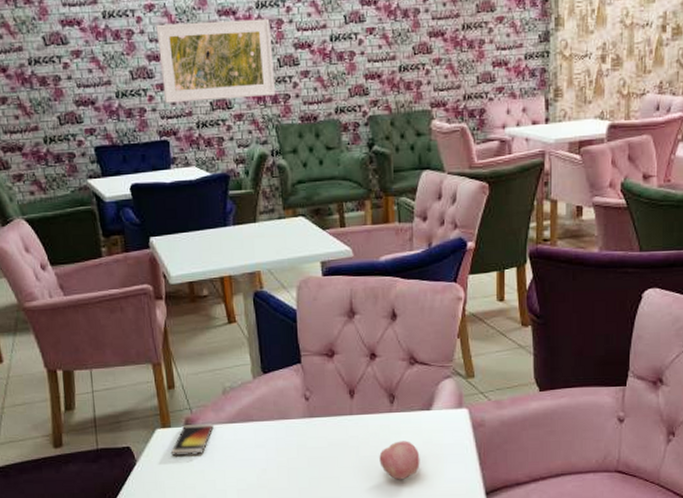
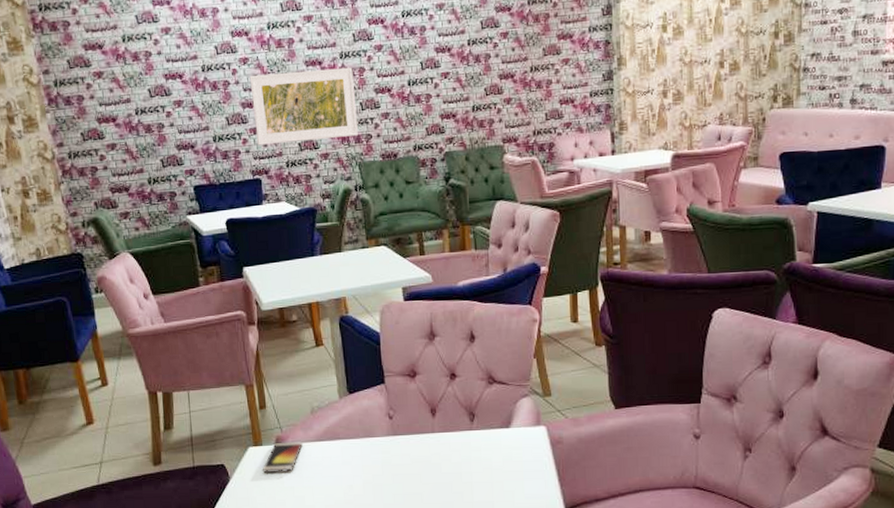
apple: present [379,441,420,480] -> none [461,457,501,496]

